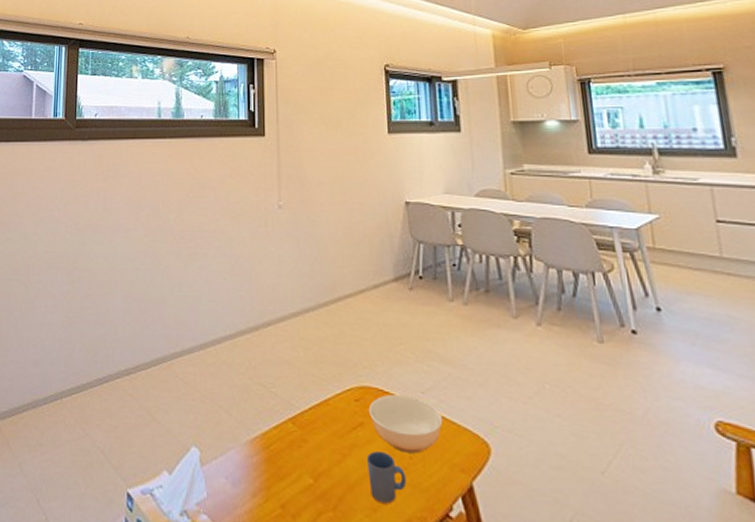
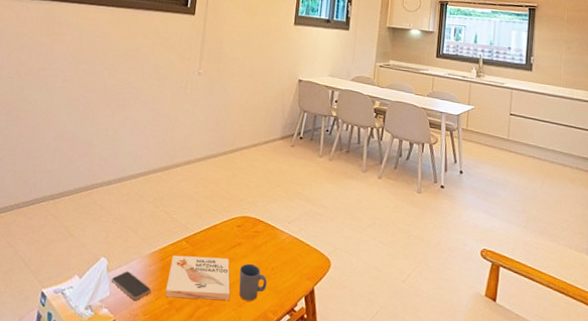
mobile phone: none [208,464,258,503] -> present [112,271,152,300]
book: none [275,441,360,503] -> present [165,255,230,300]
bowl: present [368,394,443,454] -> none [246,223,301,266]

